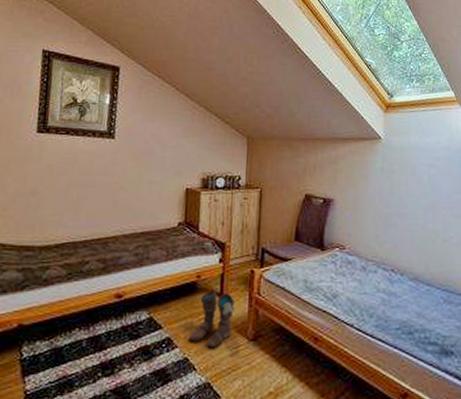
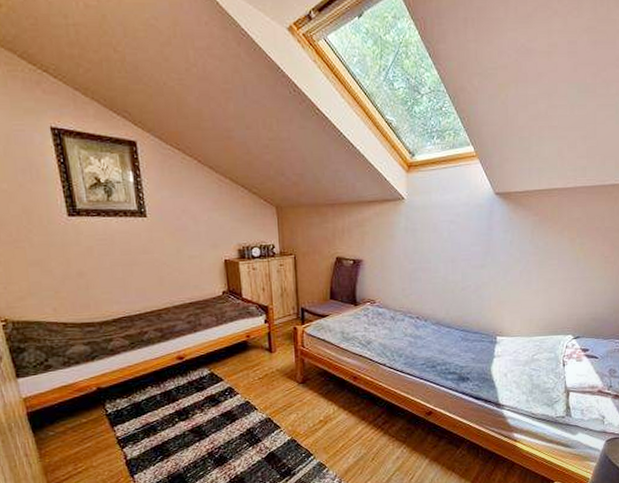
boots: present [188,291,235,349] -> none [246,347,283,393]

